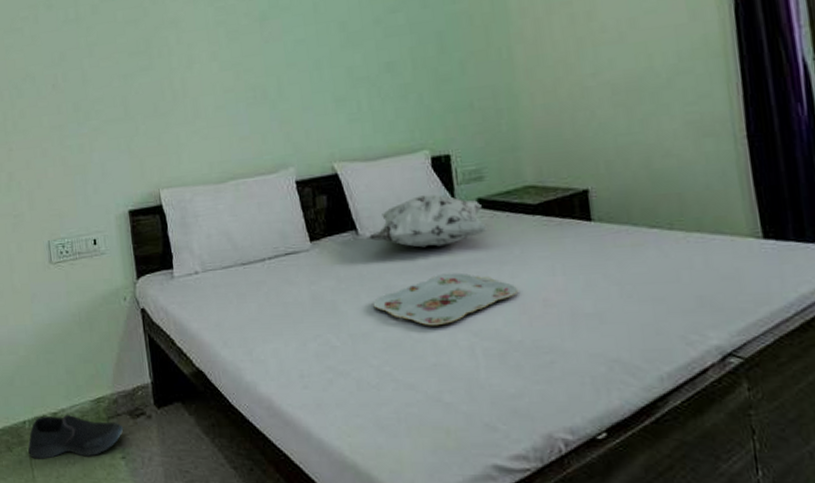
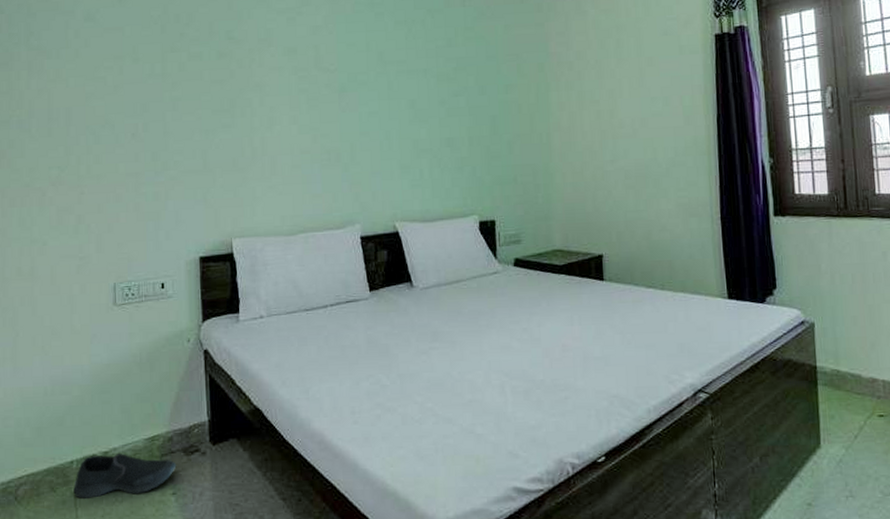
decorative pillow: present [369,194,489,248] -> none [422,253,523,299]
serving tray: present [373,272,519,326] -> none [421,321,543,367]

